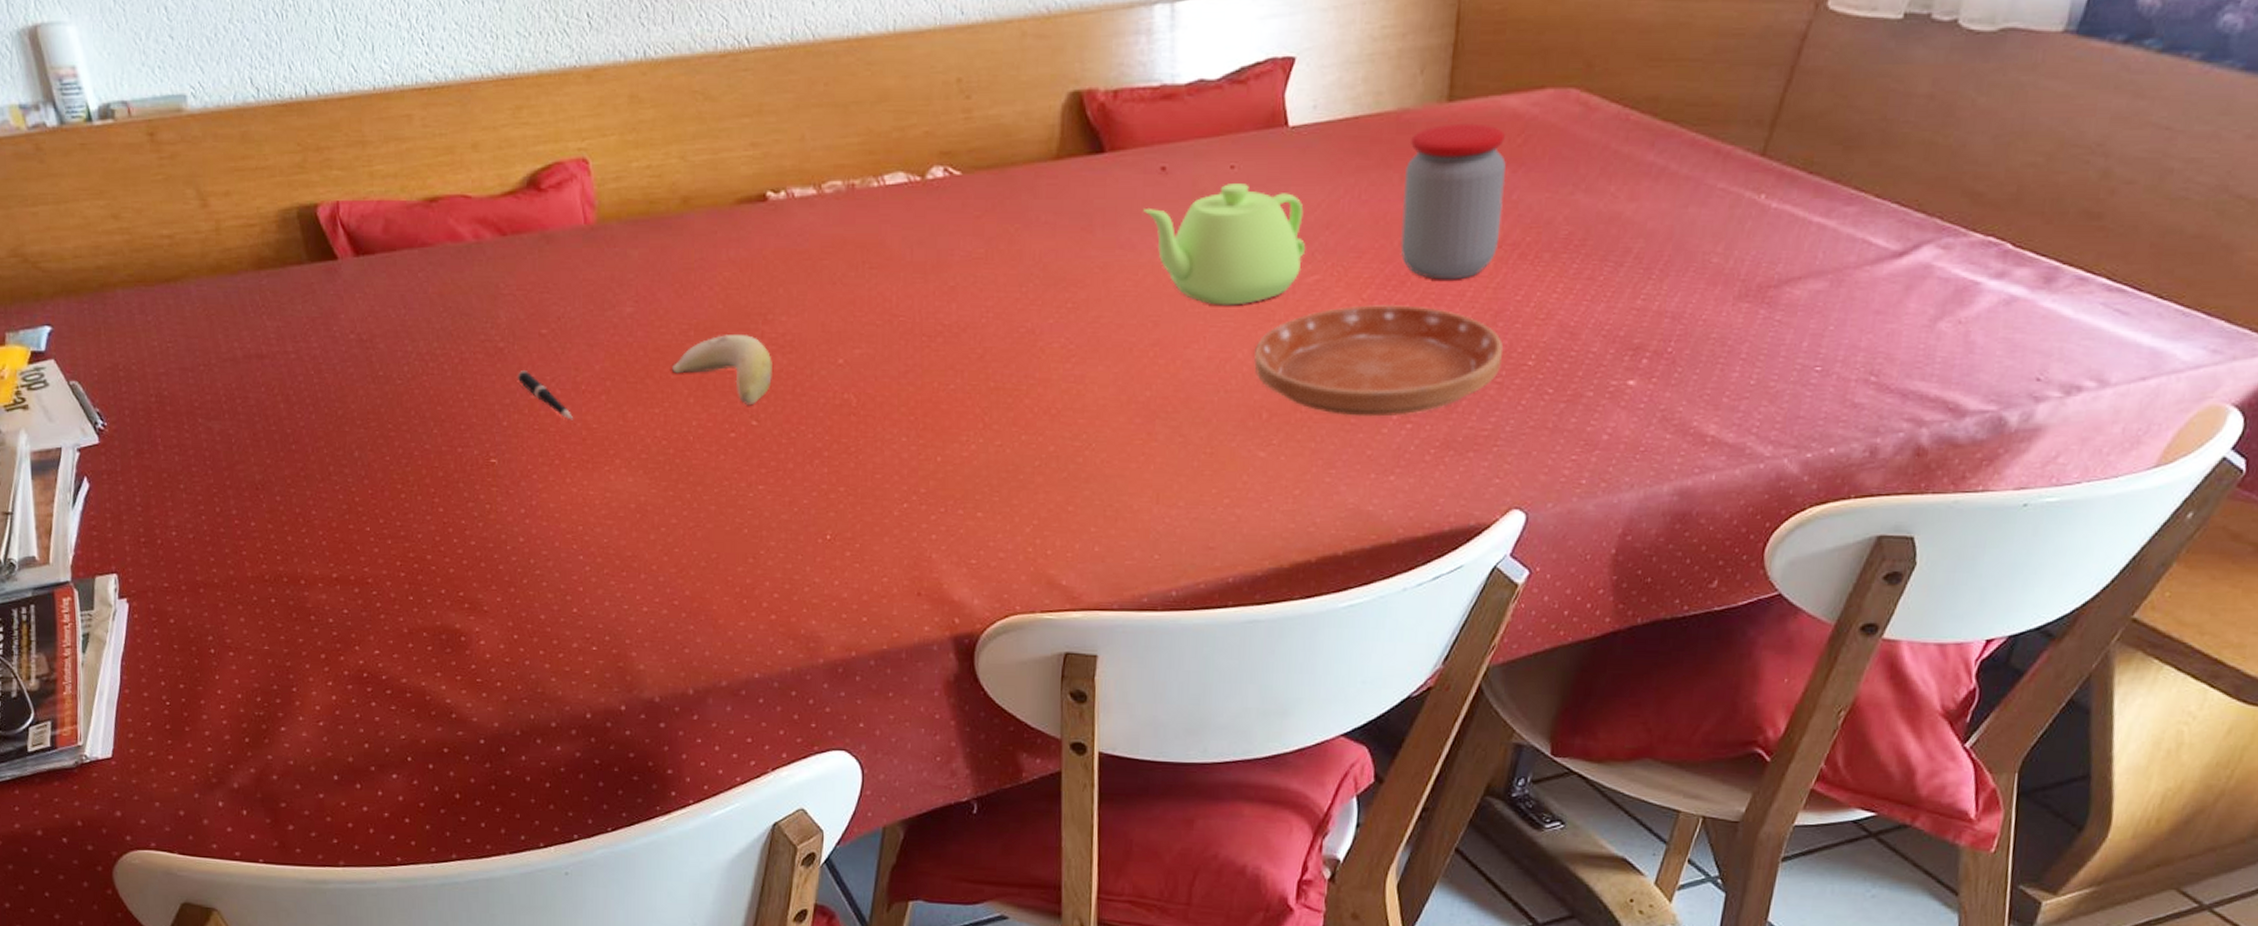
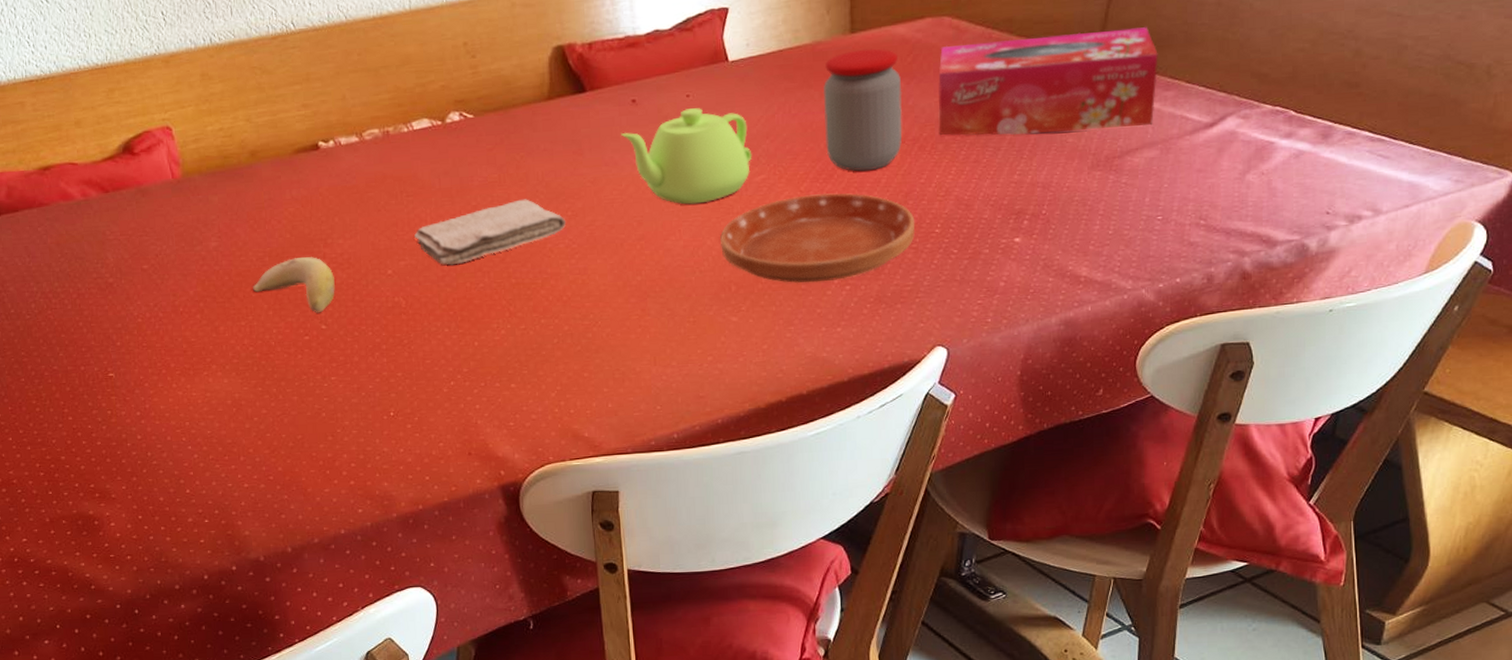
pen: present [517,371,573,420] -> none [126,299,174,337]
washcloth: none [875,283,1063,359] -> present [414,199,566,266]
tissue box: none [1546,120,1843,249] -> present [938,27,1158,136]

